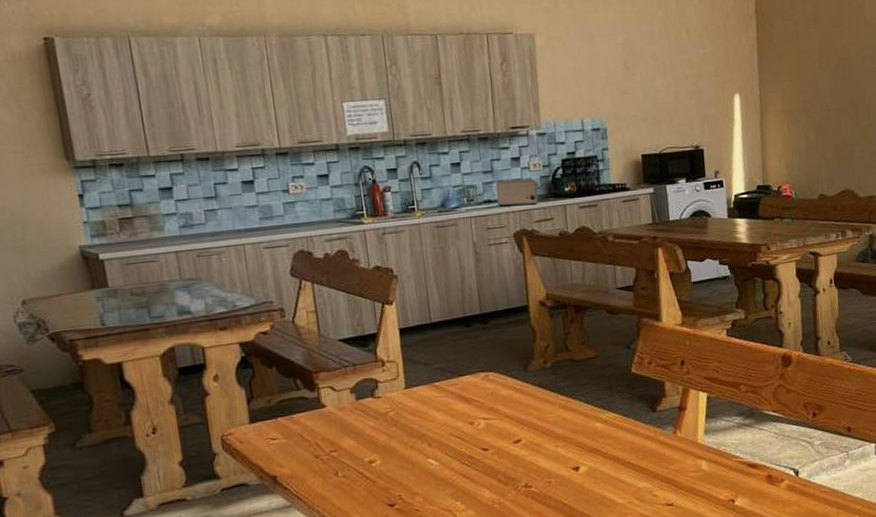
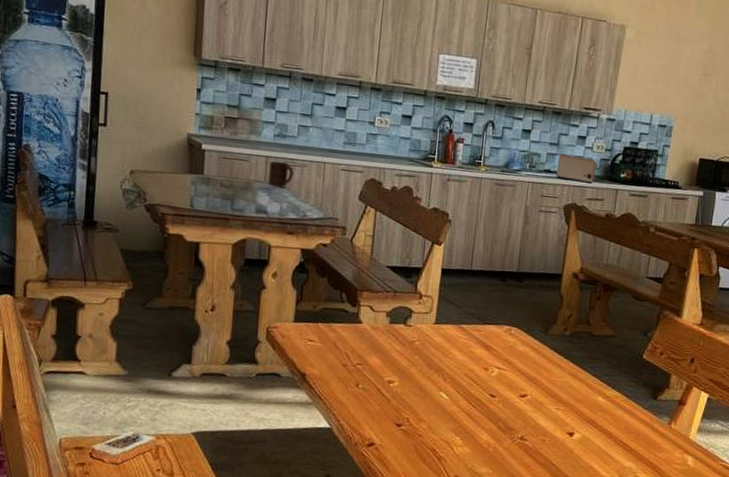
cup: none [181,254,212,282] -> present [268,161,294,187]

